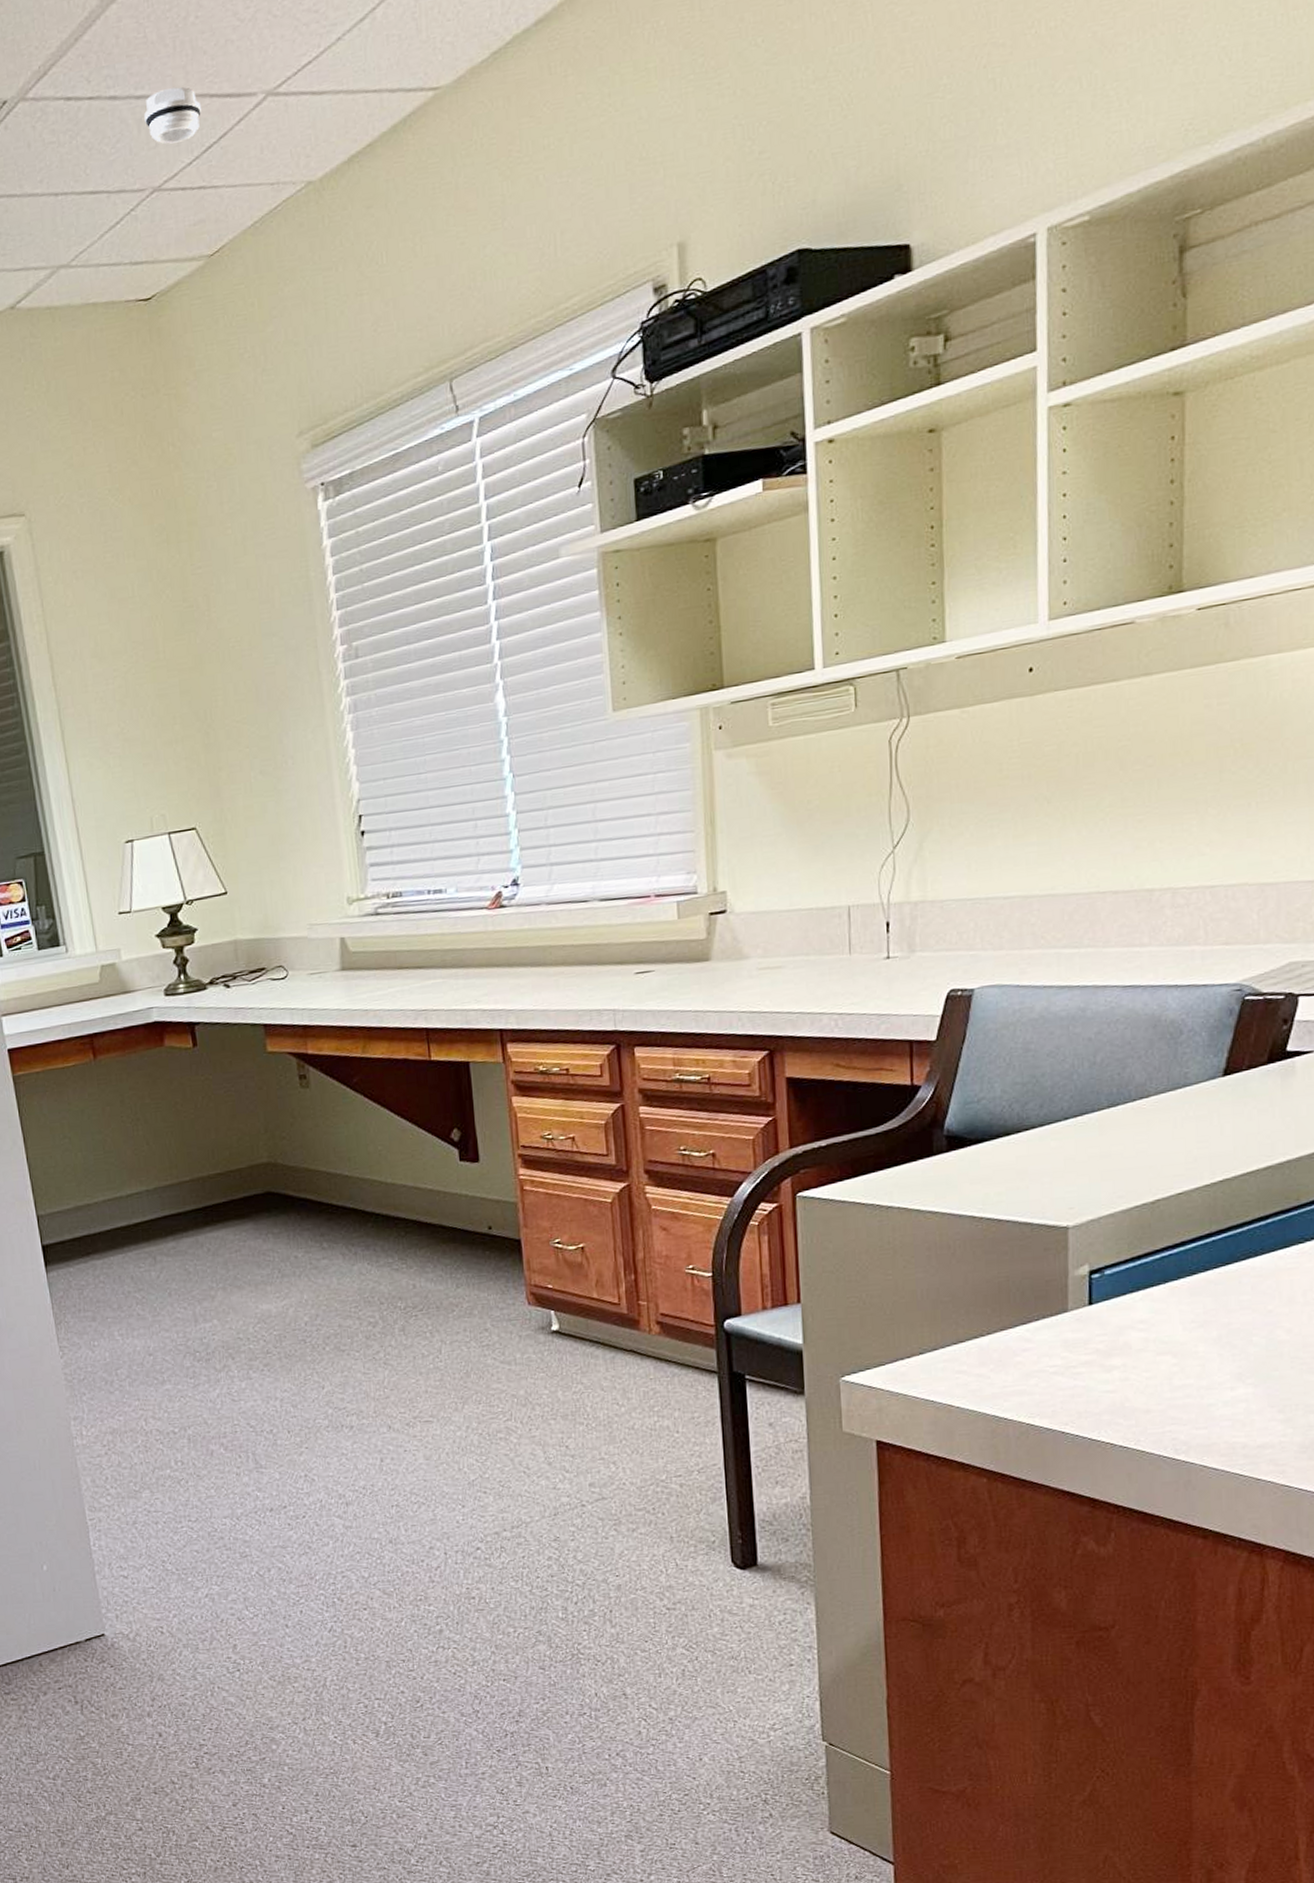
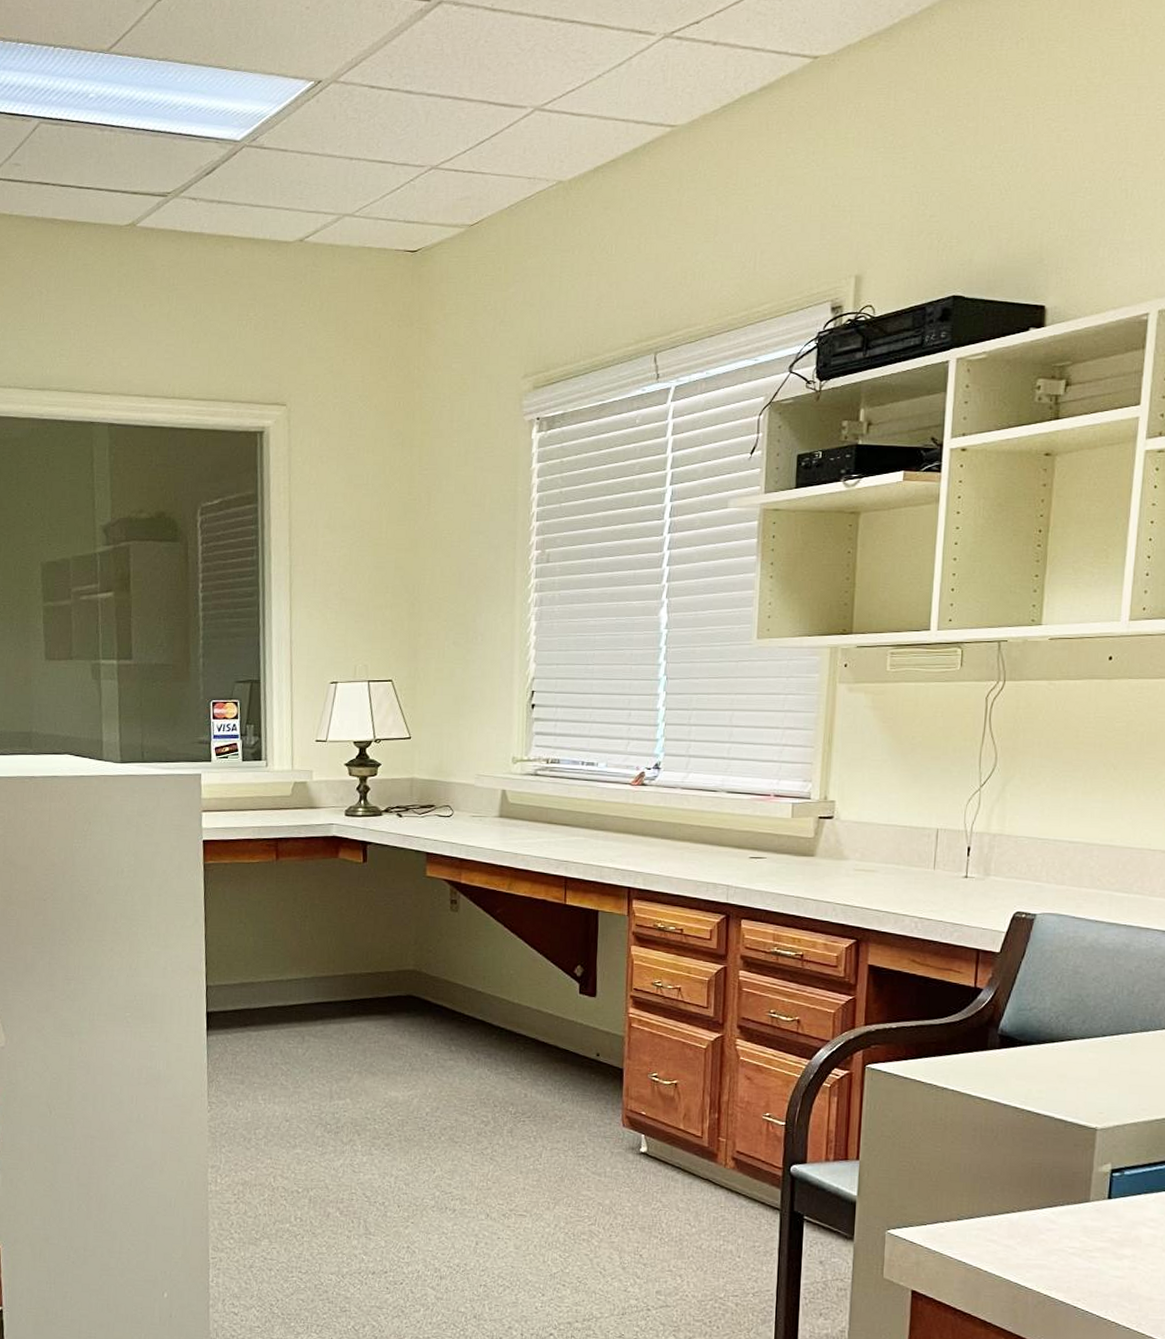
smoke detector: present [144,86,201,145] -> none [432,92,480,134]

